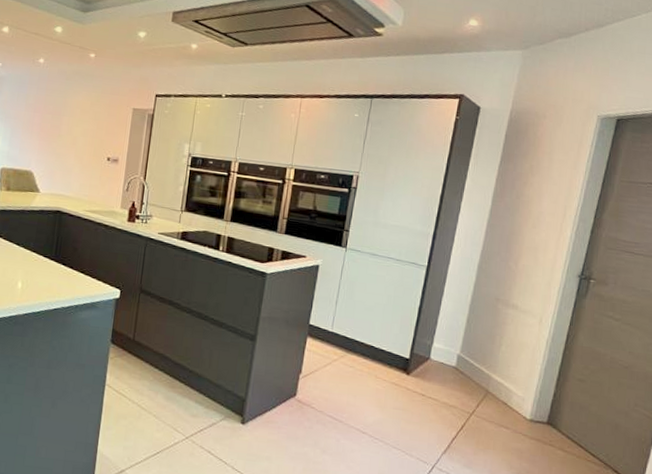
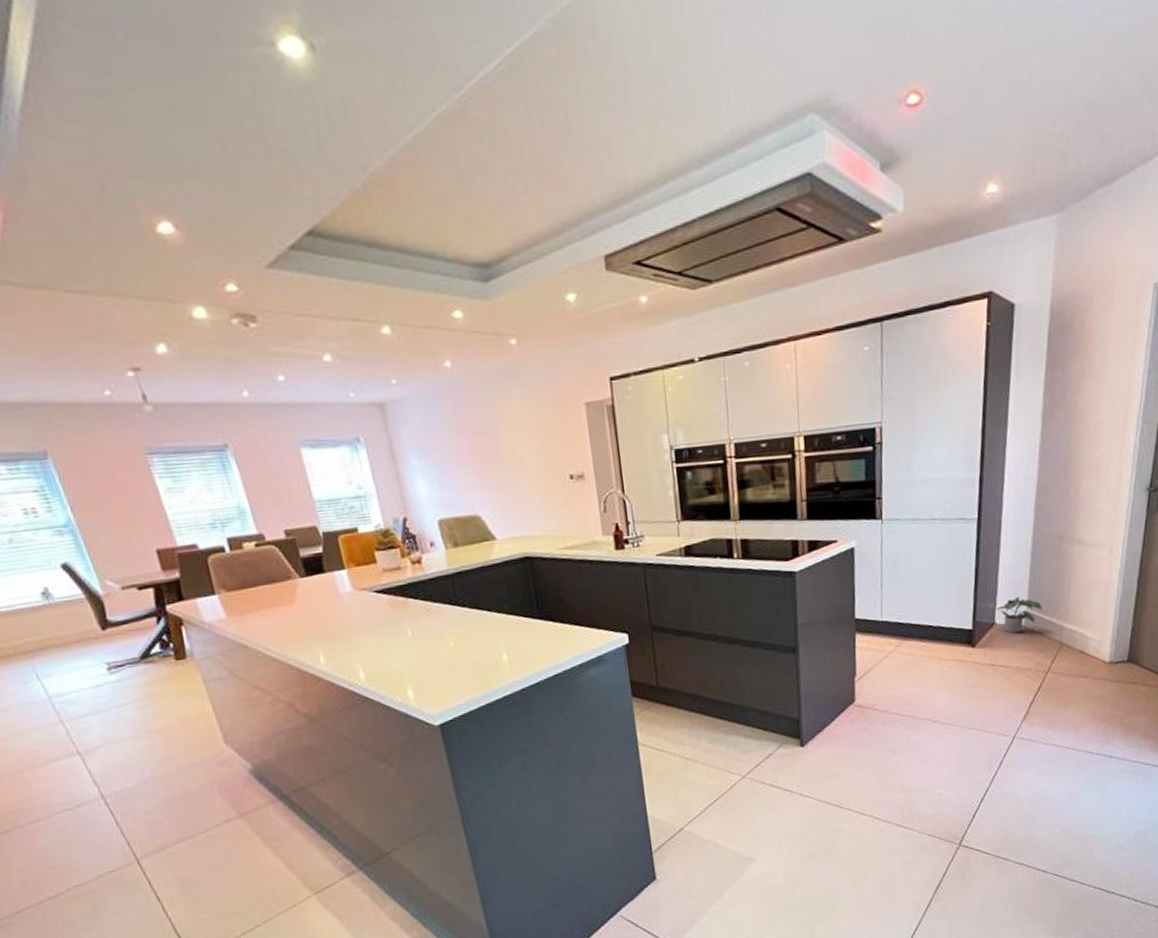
potted plant: none [432,340,474,373] -> present [995,596,1043,634]

